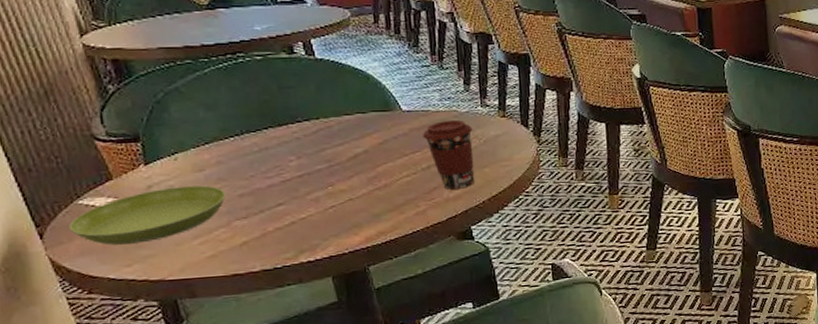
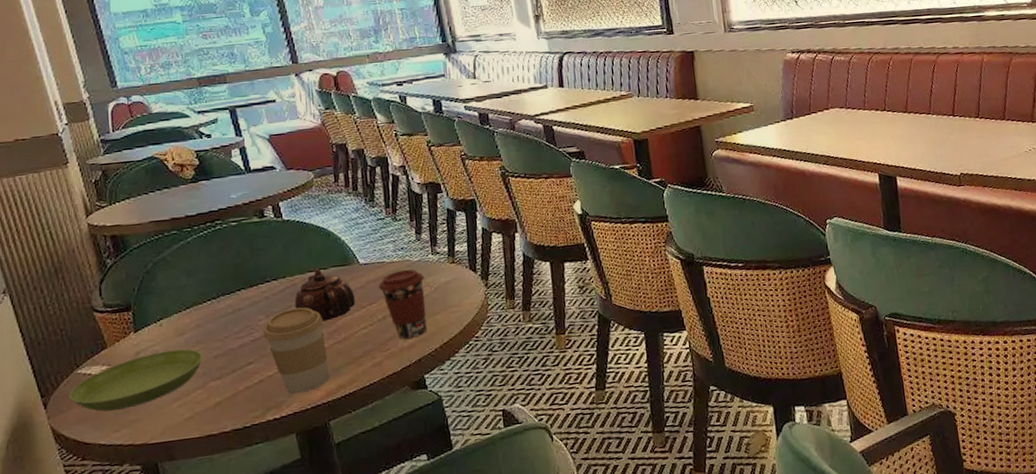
coffee cup: none [293,150,369,237] -> present [262,307,330,394]
teapot: none [329,112,397,167] -> present [294,269,355,322]

